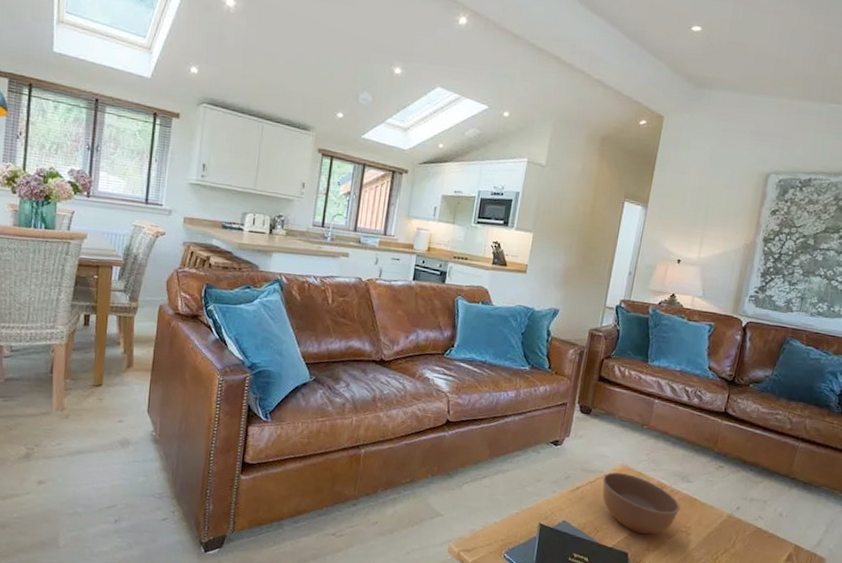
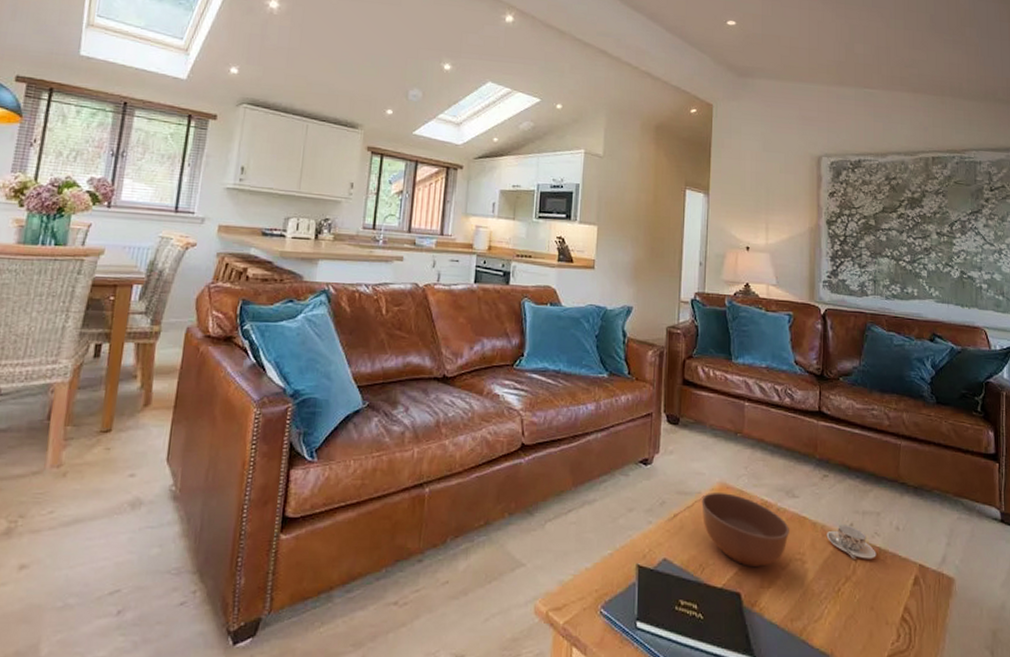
teacup: none [713,507,757,537] -> present [826,524,877,559]

